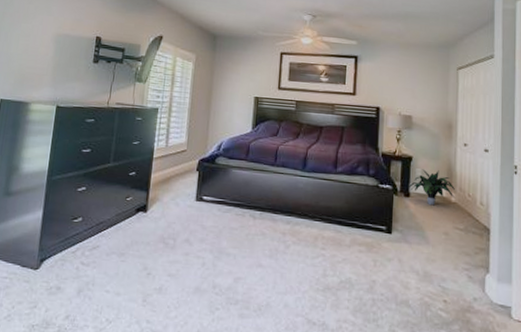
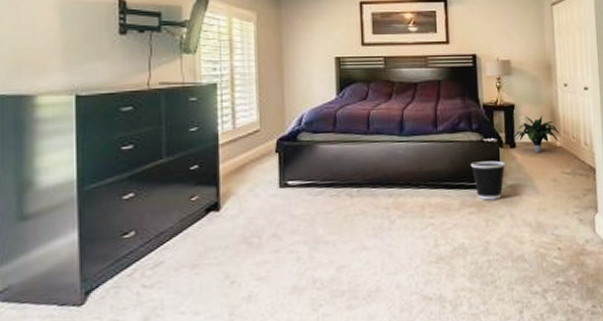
wastebasket: none [364,204,398,243] -> present [470,160,505,200]

